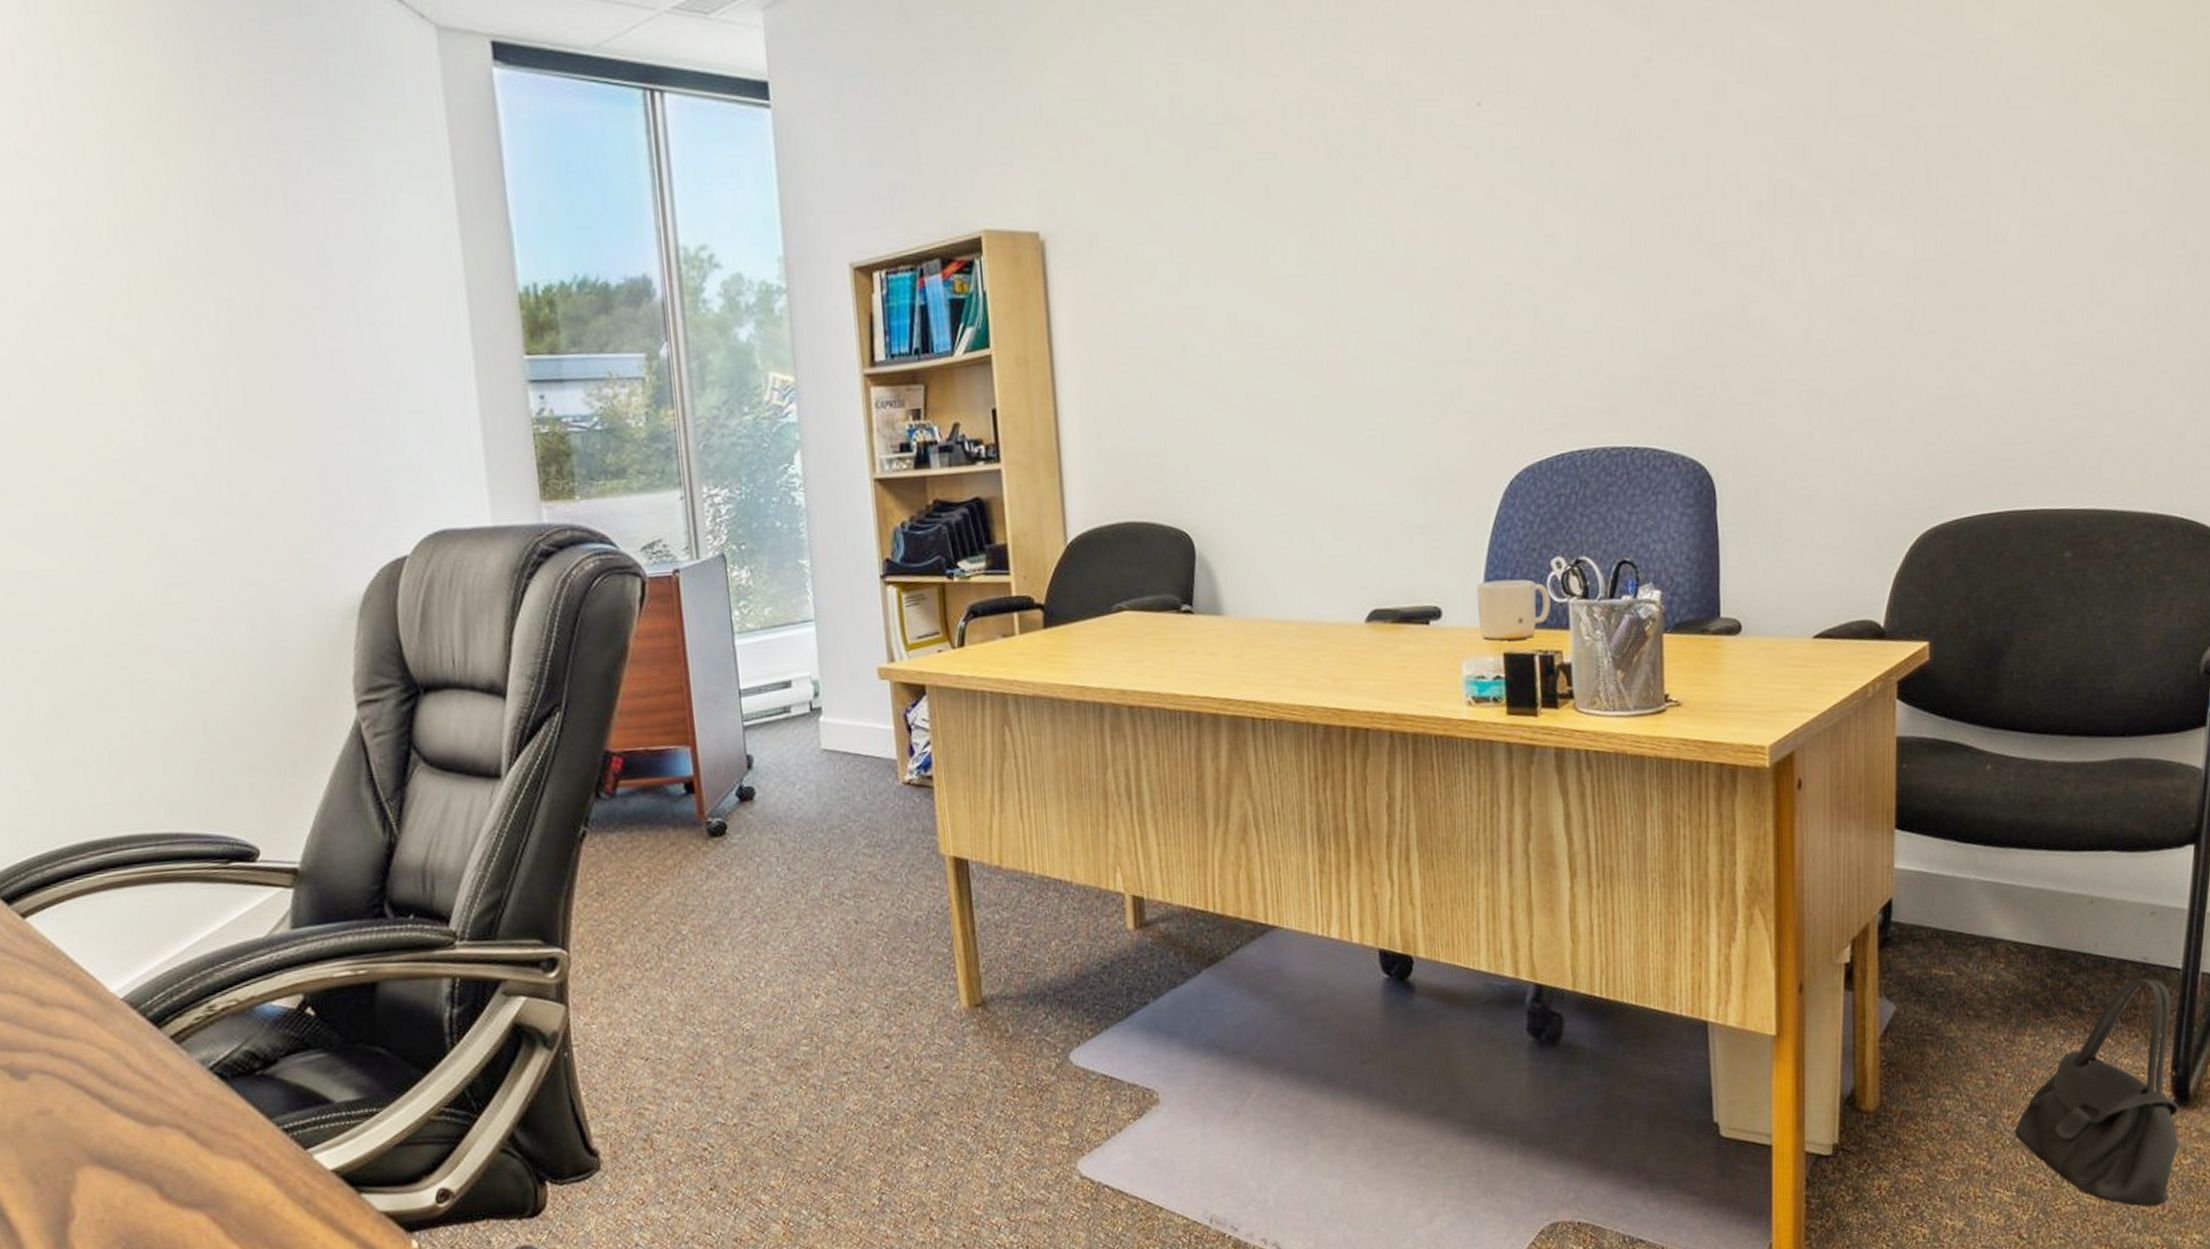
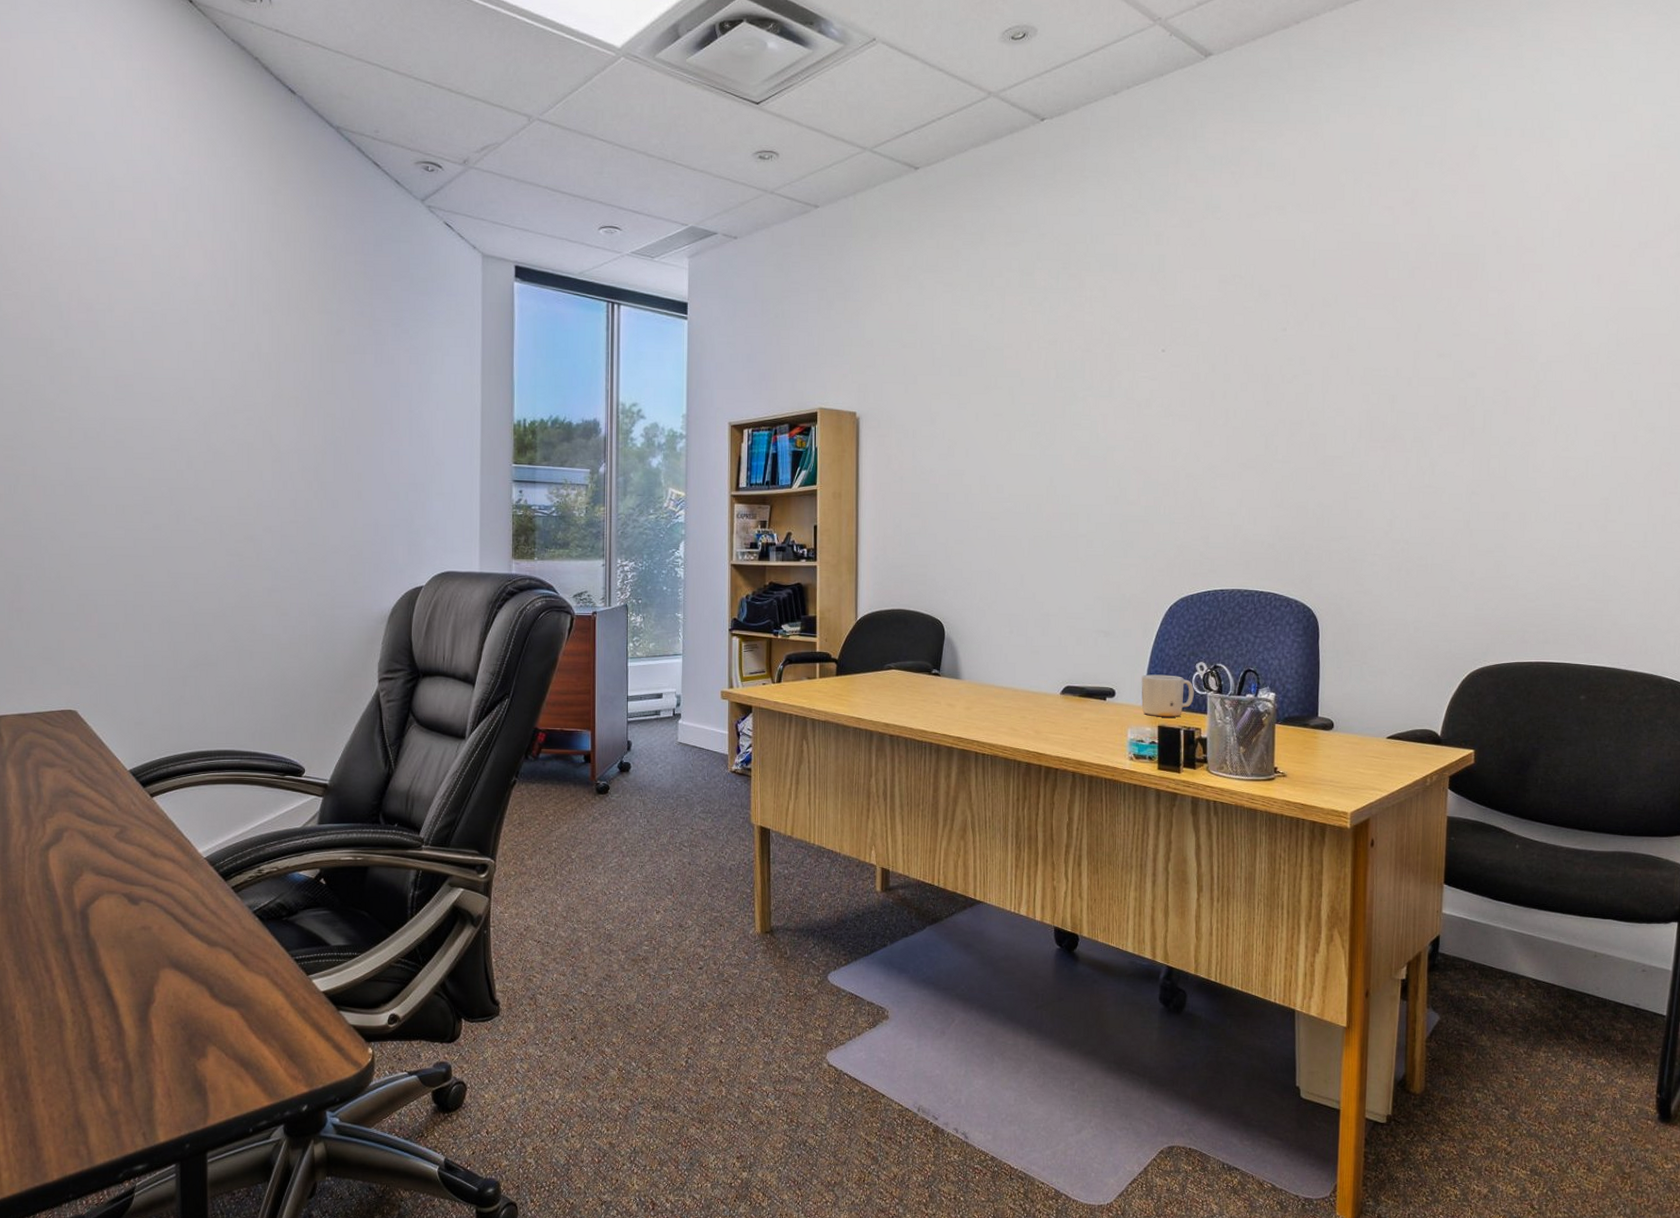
handbag: present [2014,979,2179,1207] -> none [1529,1019,1663,1198]

